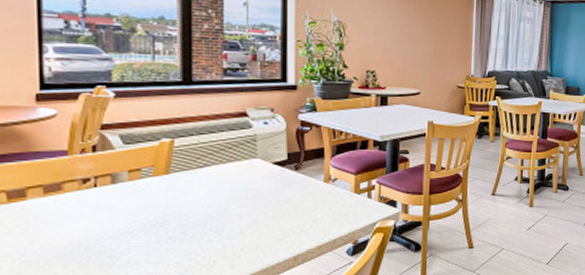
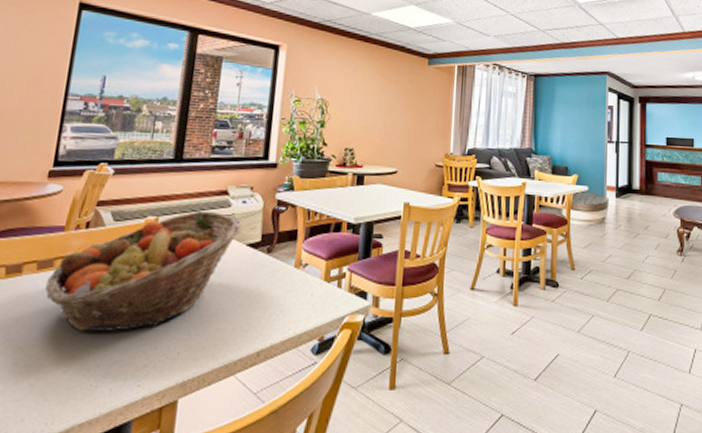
fruit basket: none [58,132,266,249] -> present [45,210,243,333]

